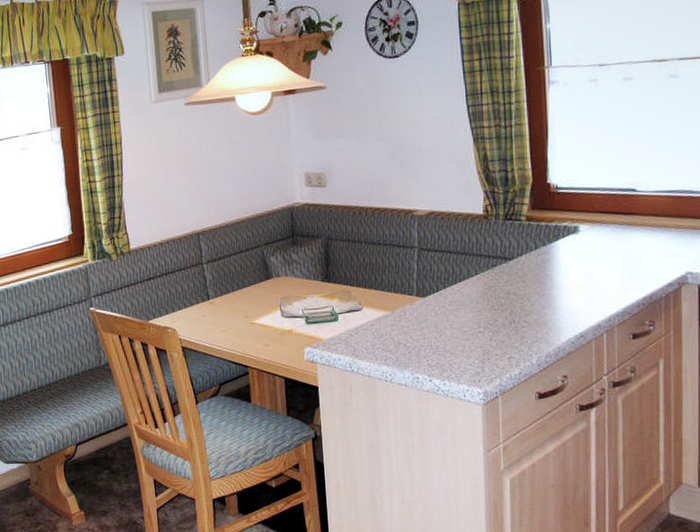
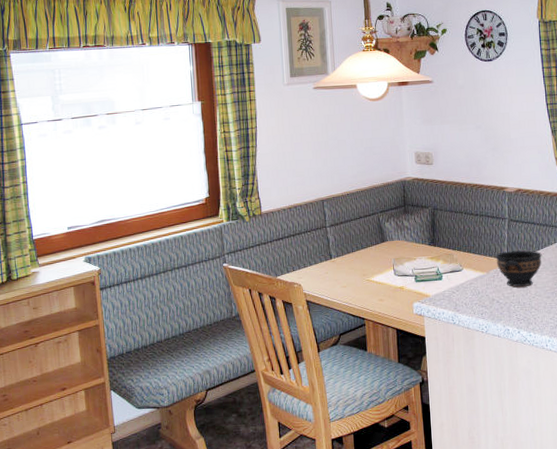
bowl: none [402,284,460,328] -> present [495,250,542,288]

